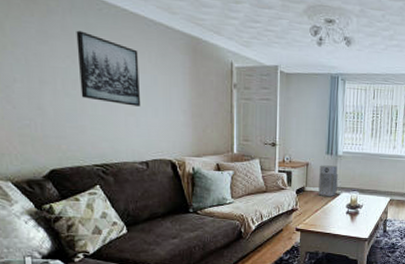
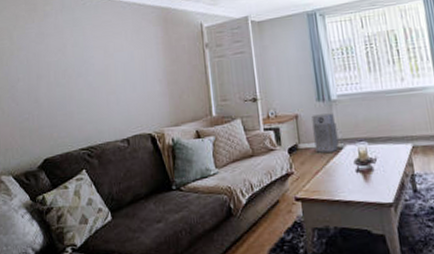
wall art: present [76,30,141,107] -> none [65,25,121,85]

